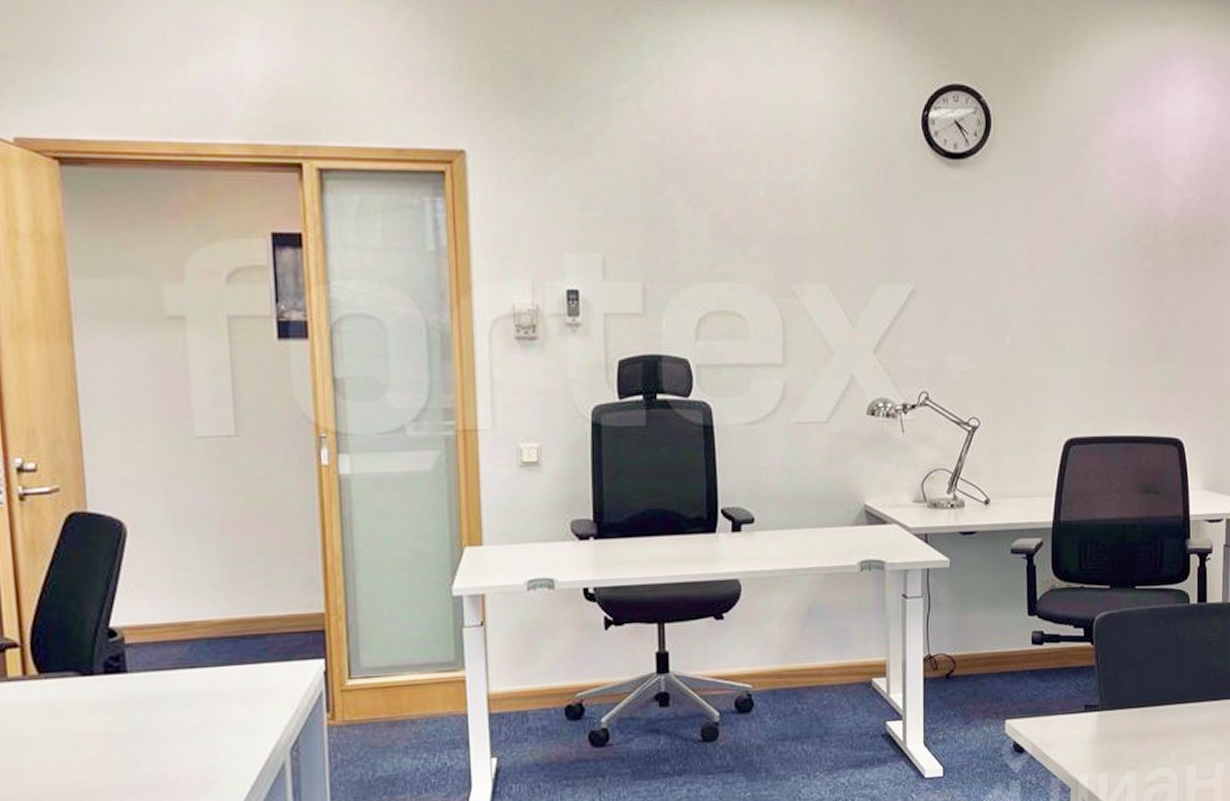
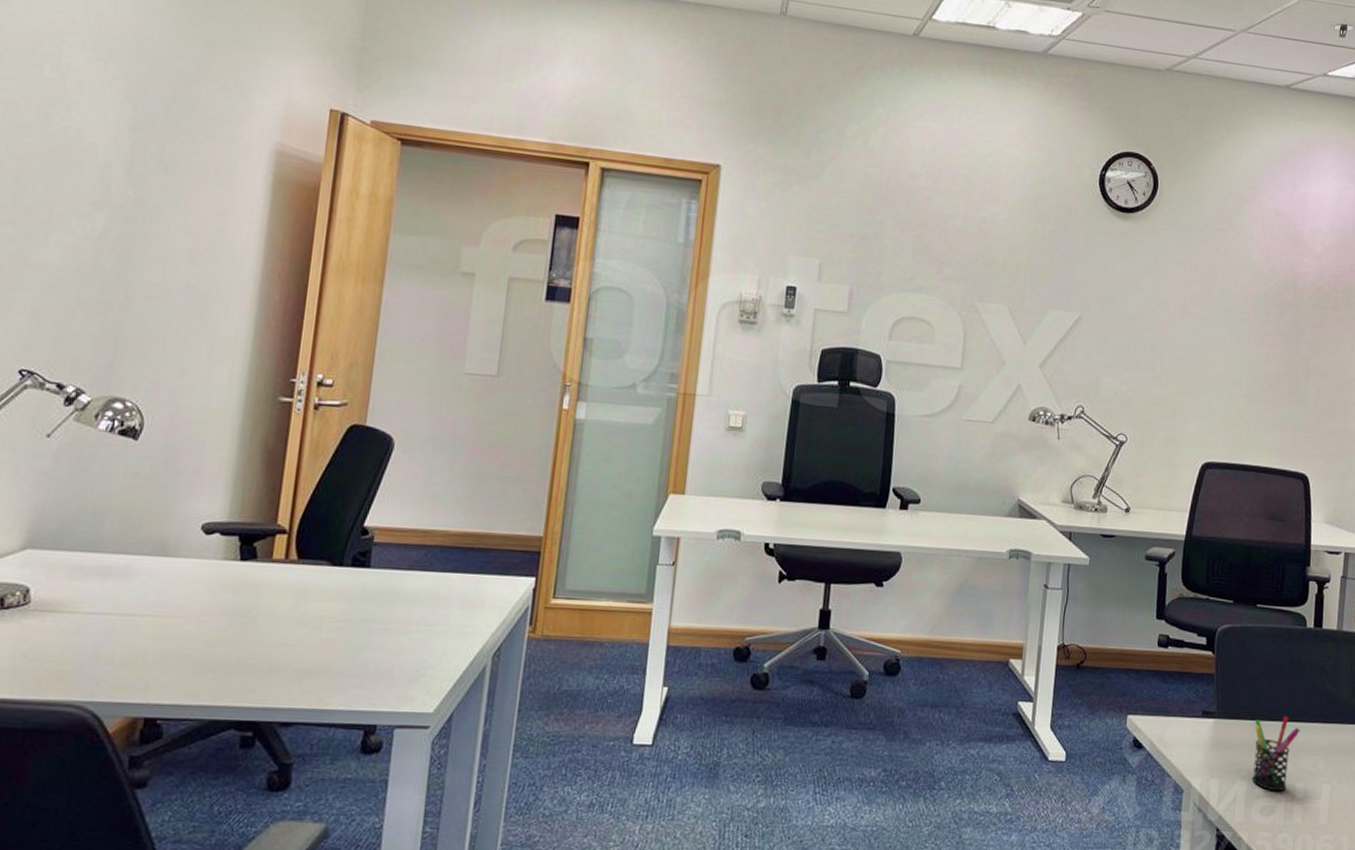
pen holder: none [1140,699,1189,777] -> present [1252,716,1300,792]

